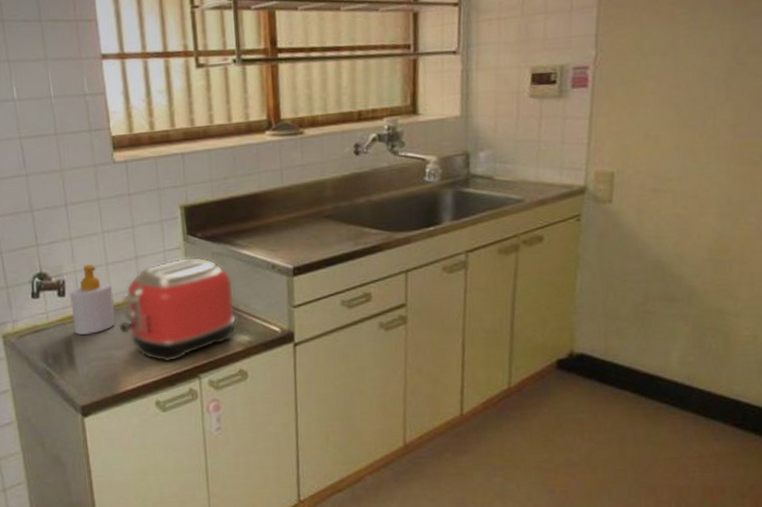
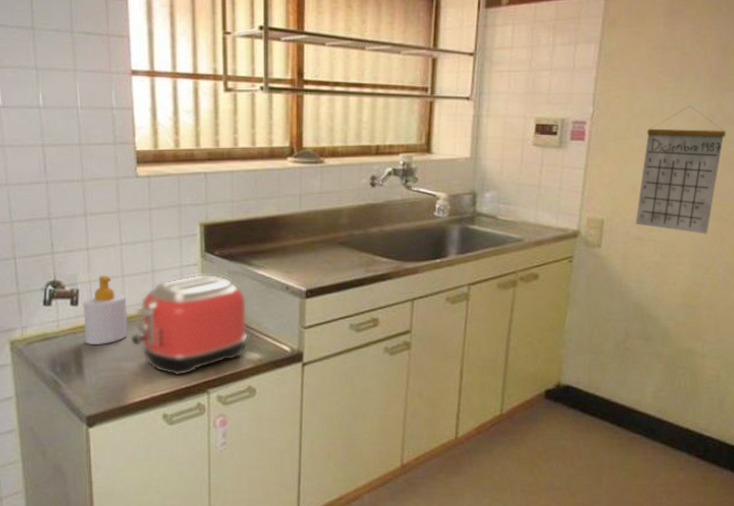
calendar: none [650,39,753,181] -> present [635,106,726,234]

